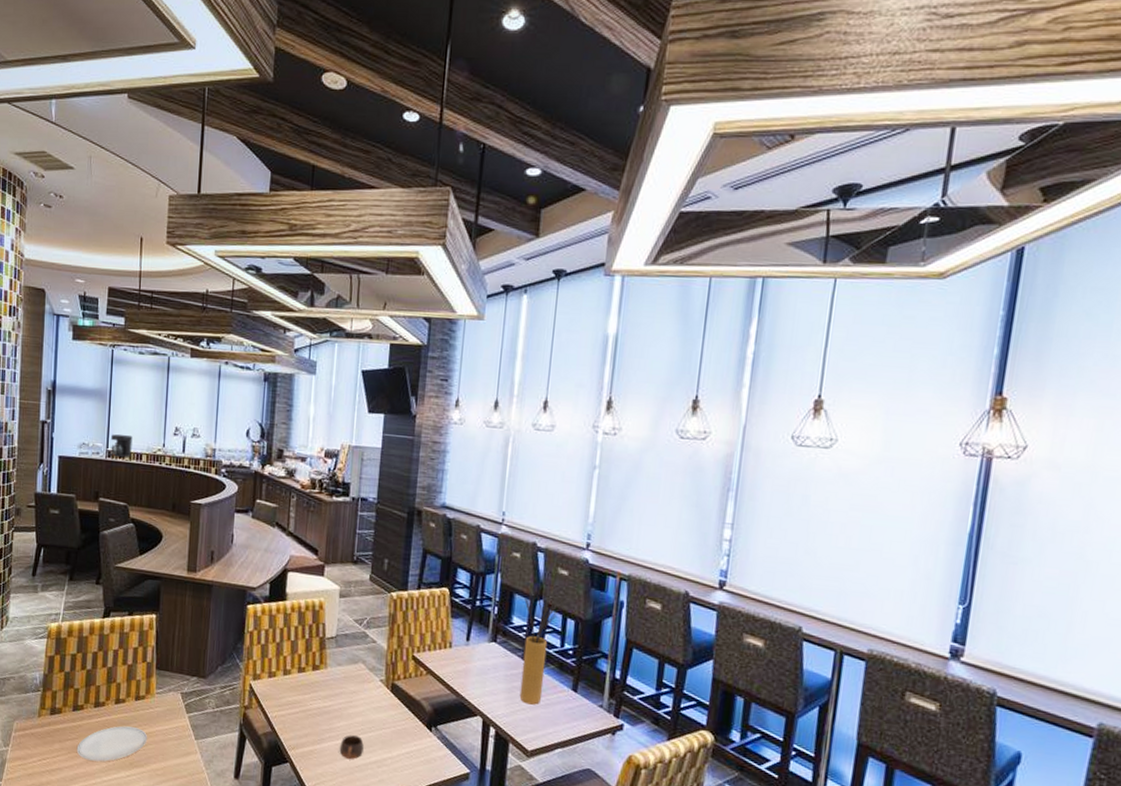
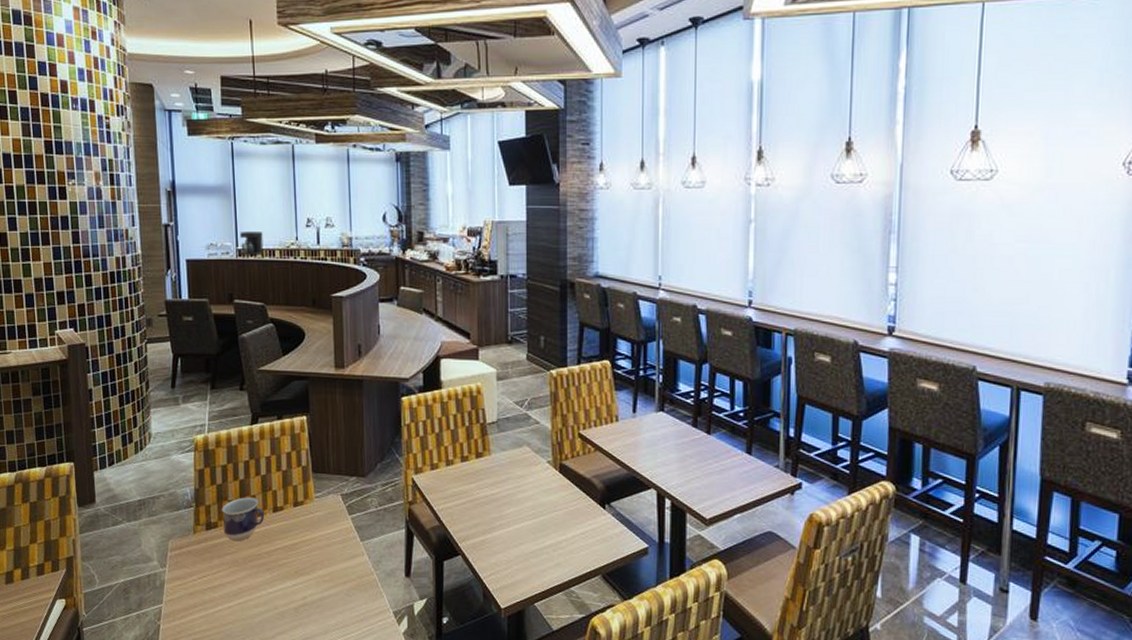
cup: none [66,686,107,729] -> present [222,497,265,542]
plate: present [76,725,148,762] -> none [237,534,311,574]
cup: present [339,735,364,760] -> none [512,521,536,546]
vase: present [519,579,566,705] -> none [689,341,732,472]

